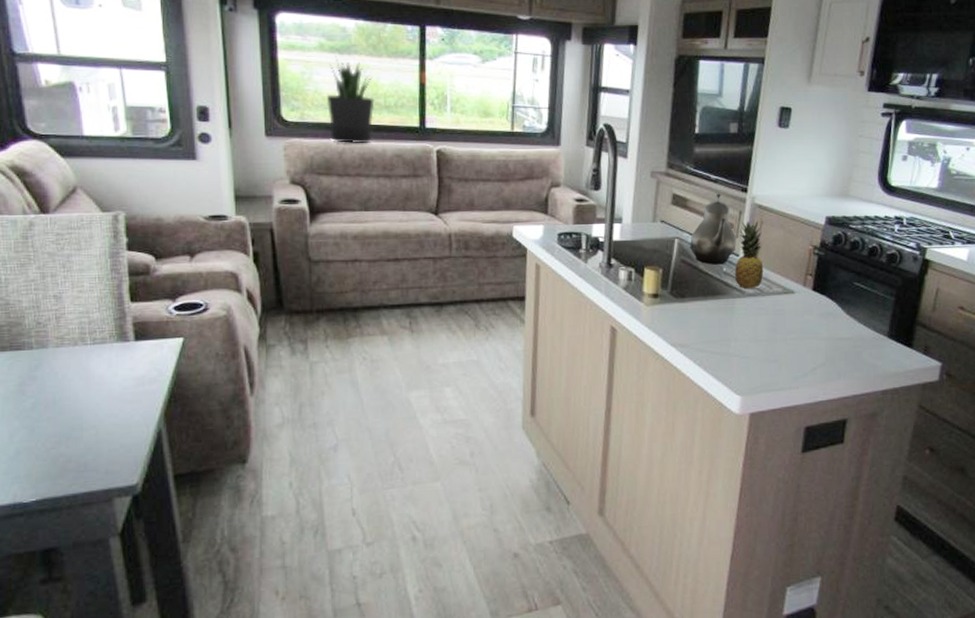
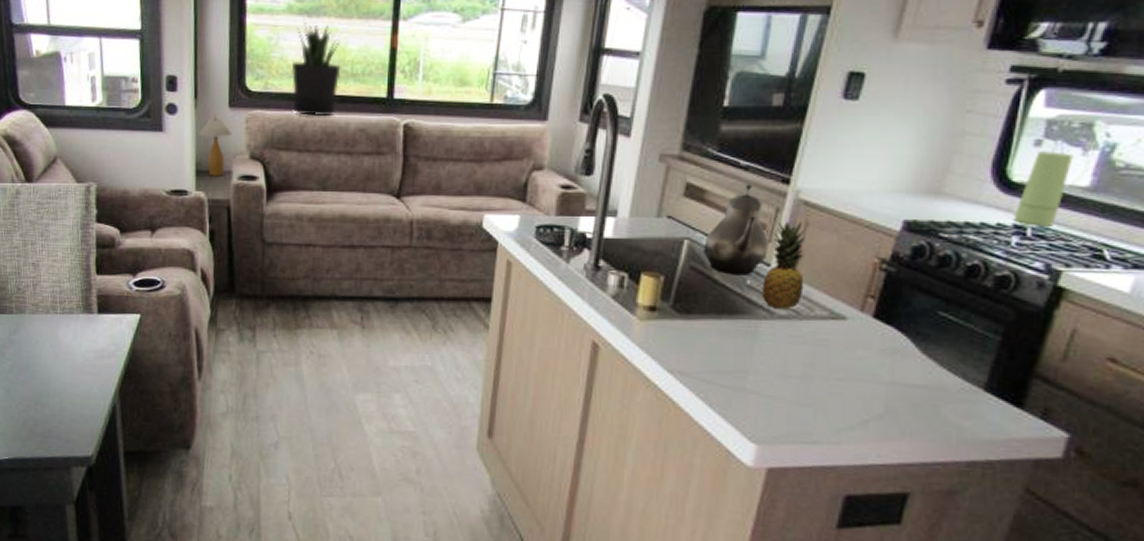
table lamp: none [236,143,271,201] -> present [199,115,233,176]
canister: none [894,163,927,217] -> present [1013,149,1073,226]

